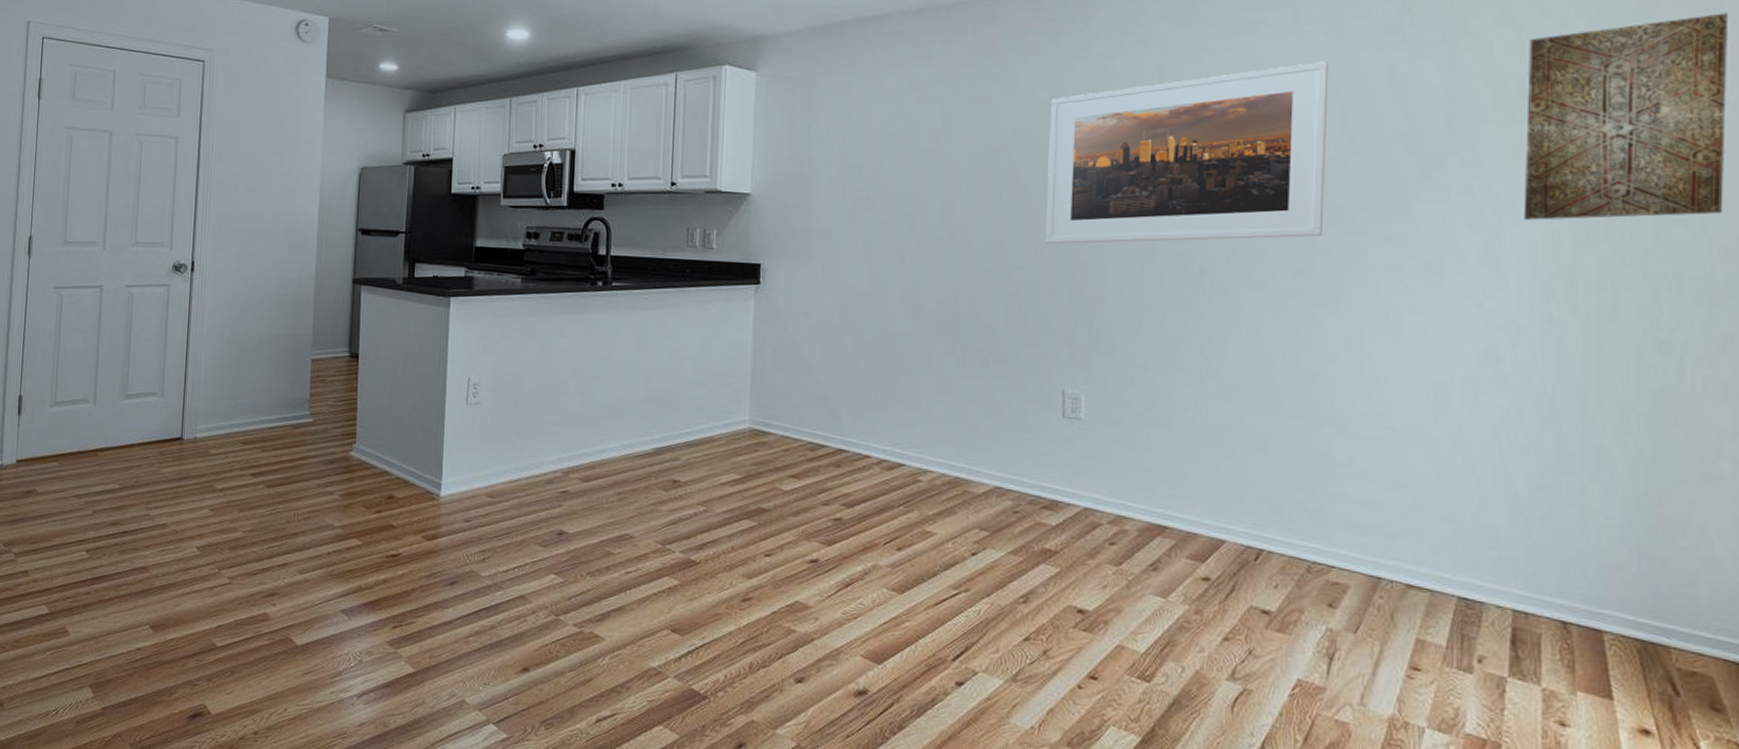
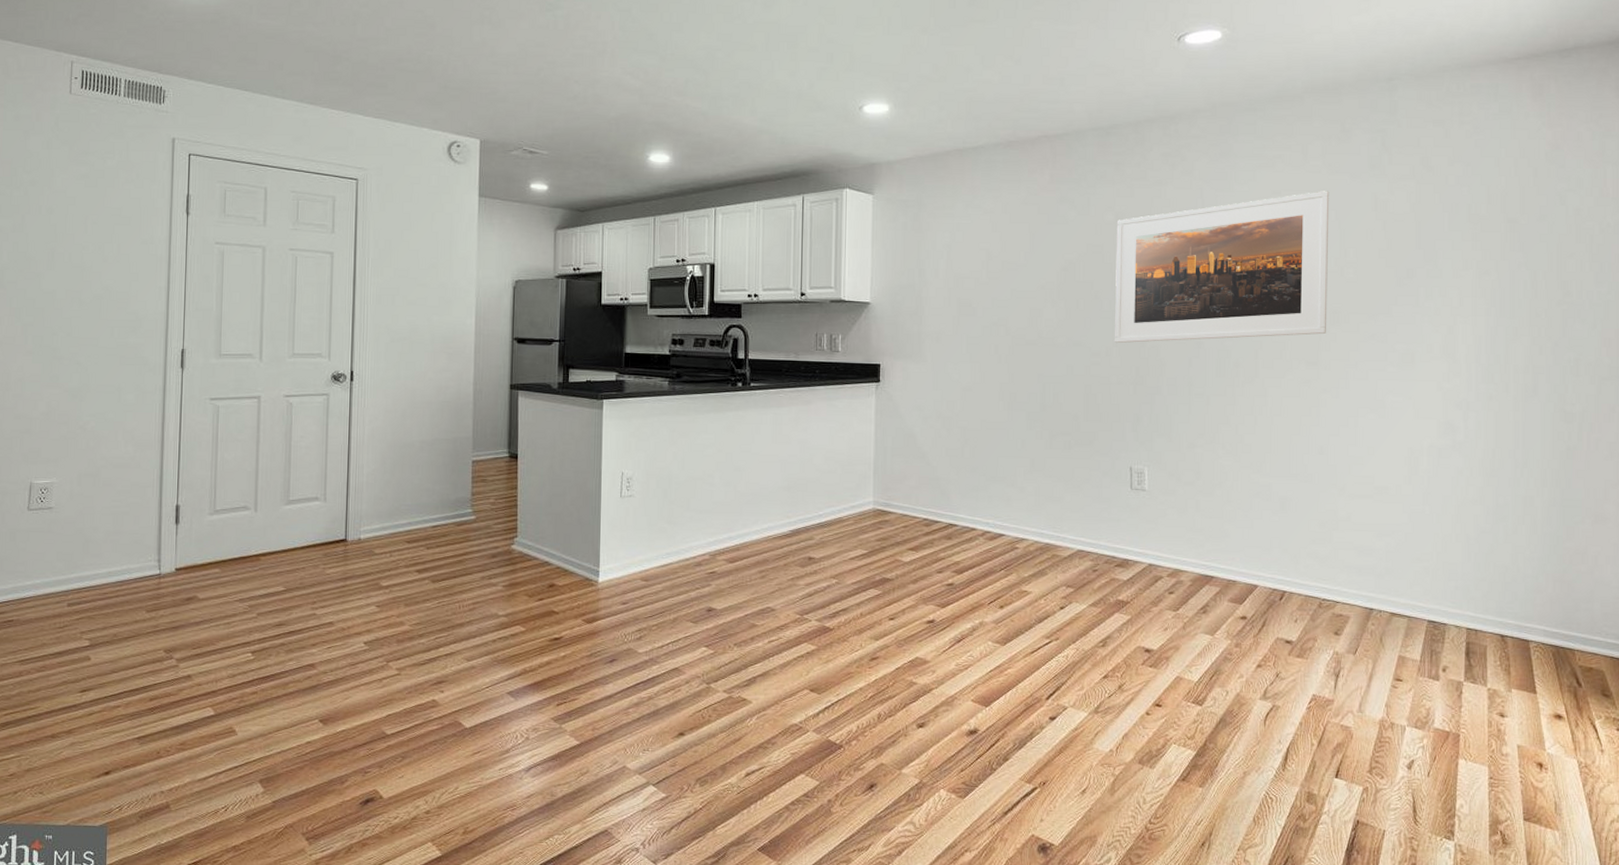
wall art: present [1524,13,1728,220] -> none [1471,156,1609,319]

